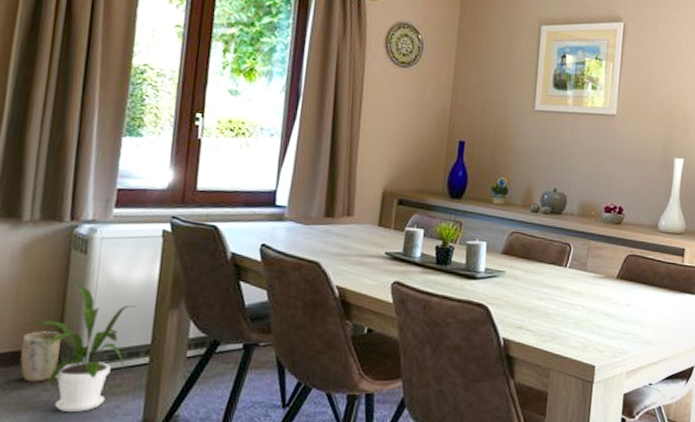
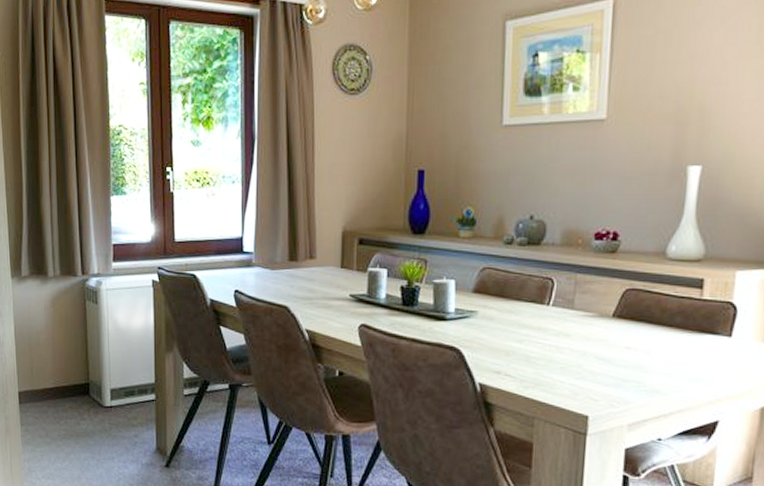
house plant: present [11,284,136,413] -> none [53,330,140,439]
plant pot: present [20,331,61,382] -> none [62,370,90,413]

